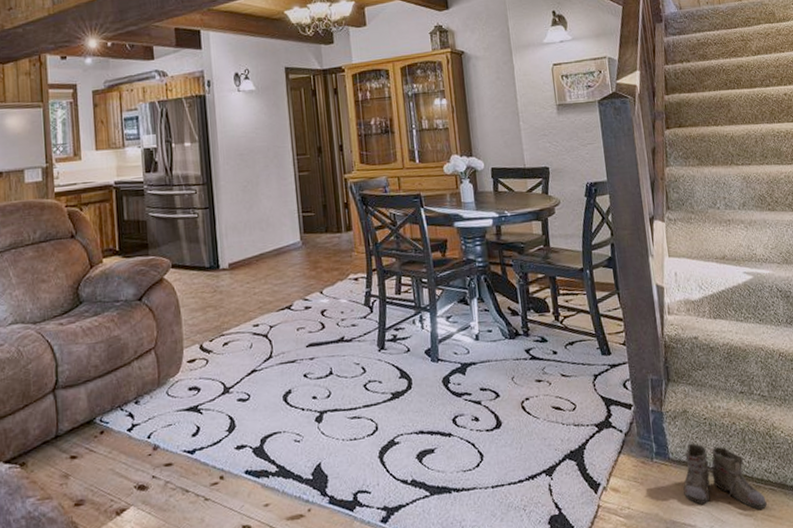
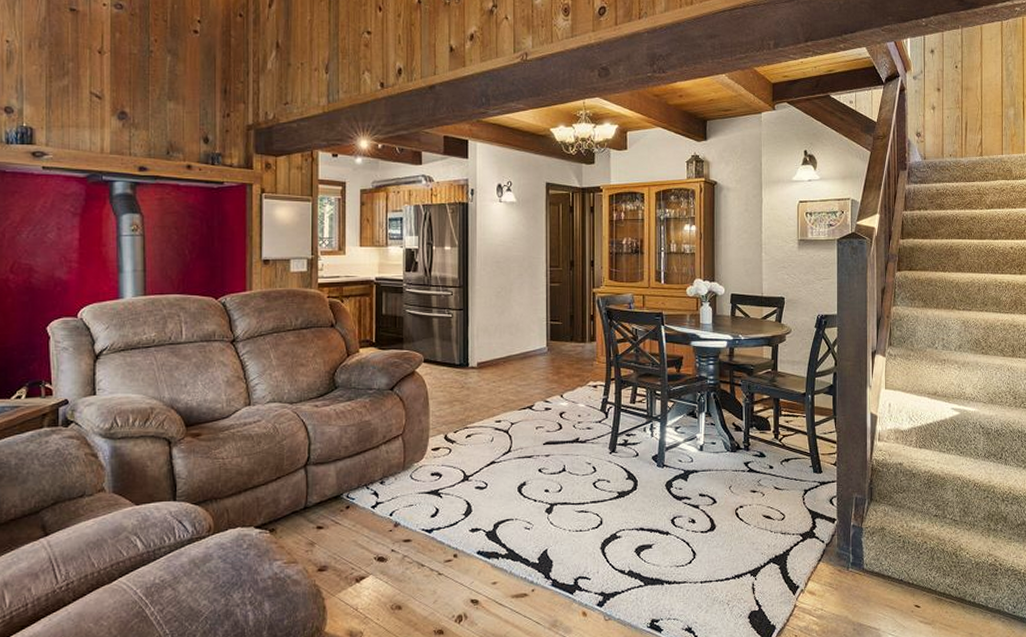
boots: present [673,443,767,510] -> none [864,557,945,620]

